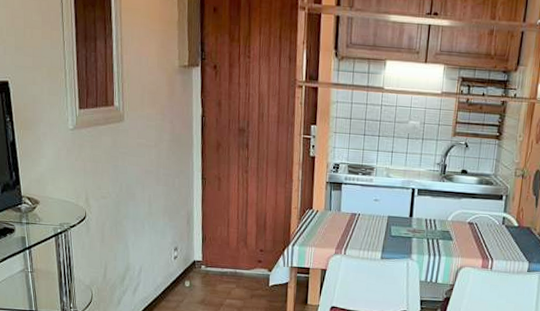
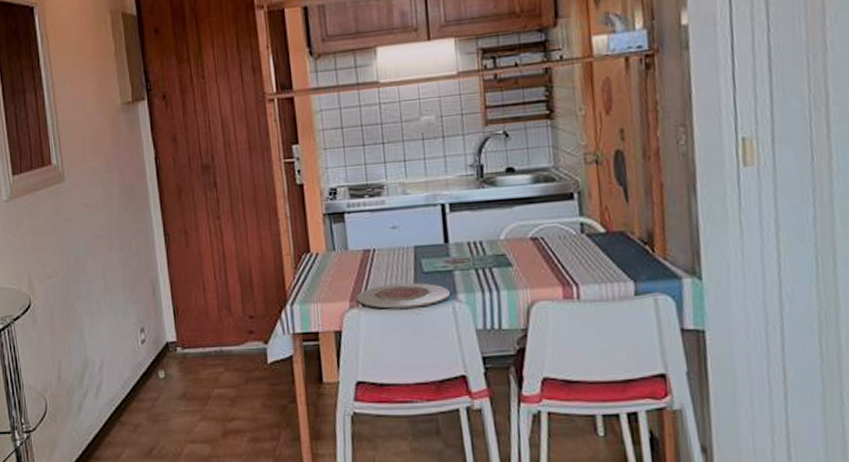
plate: none [341,240,408,260] -> present [356,283,451,309]

